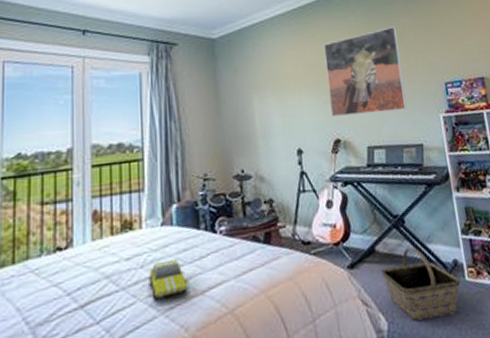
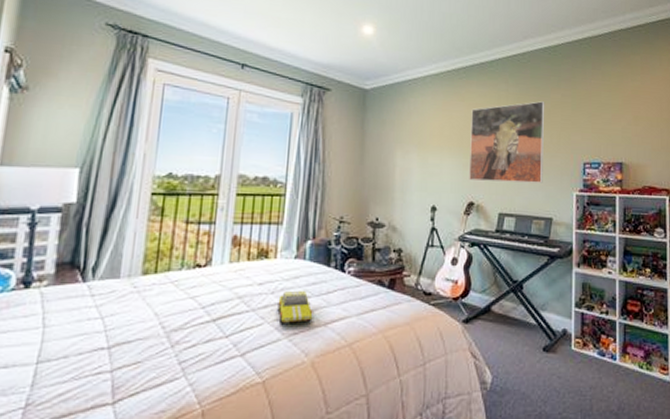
basket: present [381,247,461,321] -> none [493,312,567,378]

